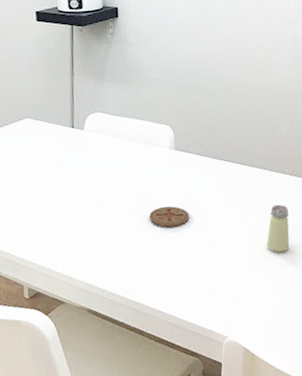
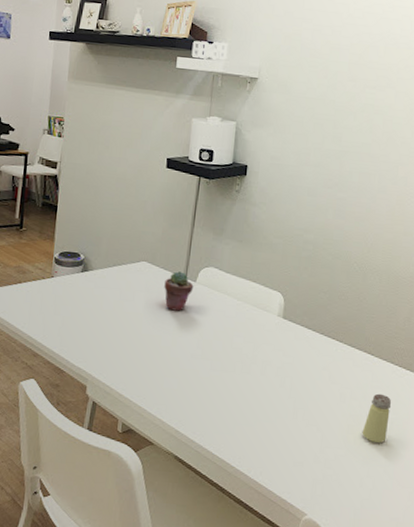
potted succulent: none [52,122,82,163] -> present [164,271,194,311]
coaster: present [148,206,190,228] -> none [246,372,288,395]

